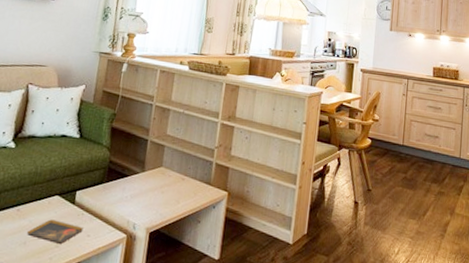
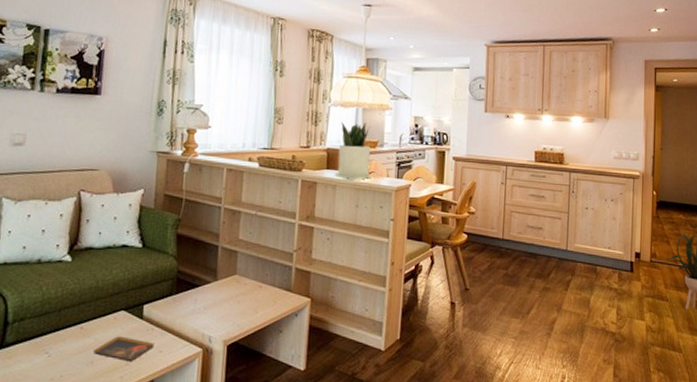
planter: none [255,33,289,86] -> present [335,122,373,180]

